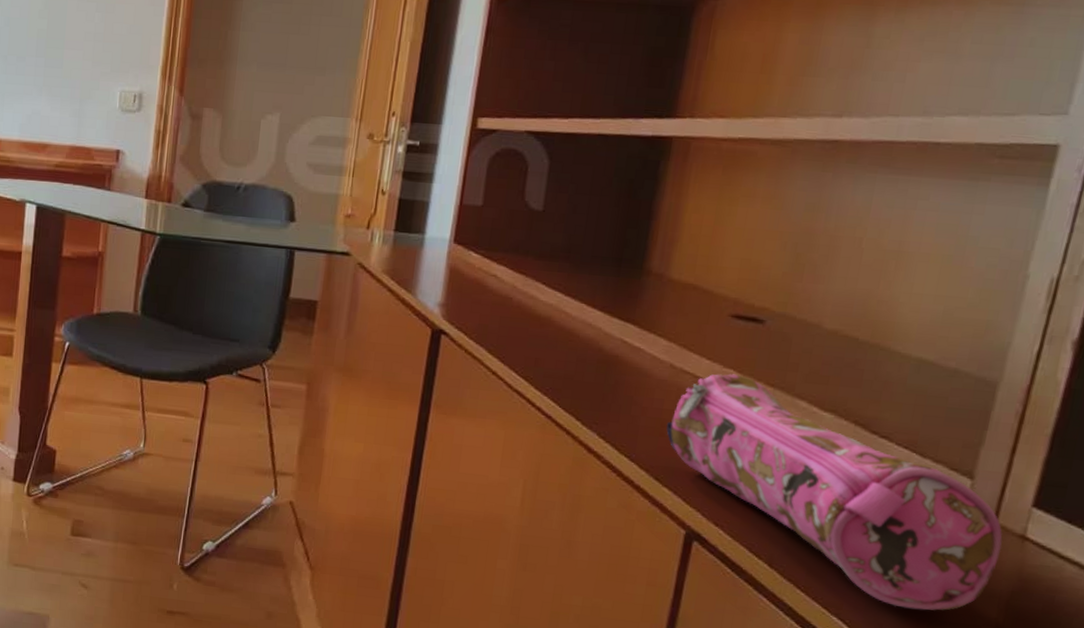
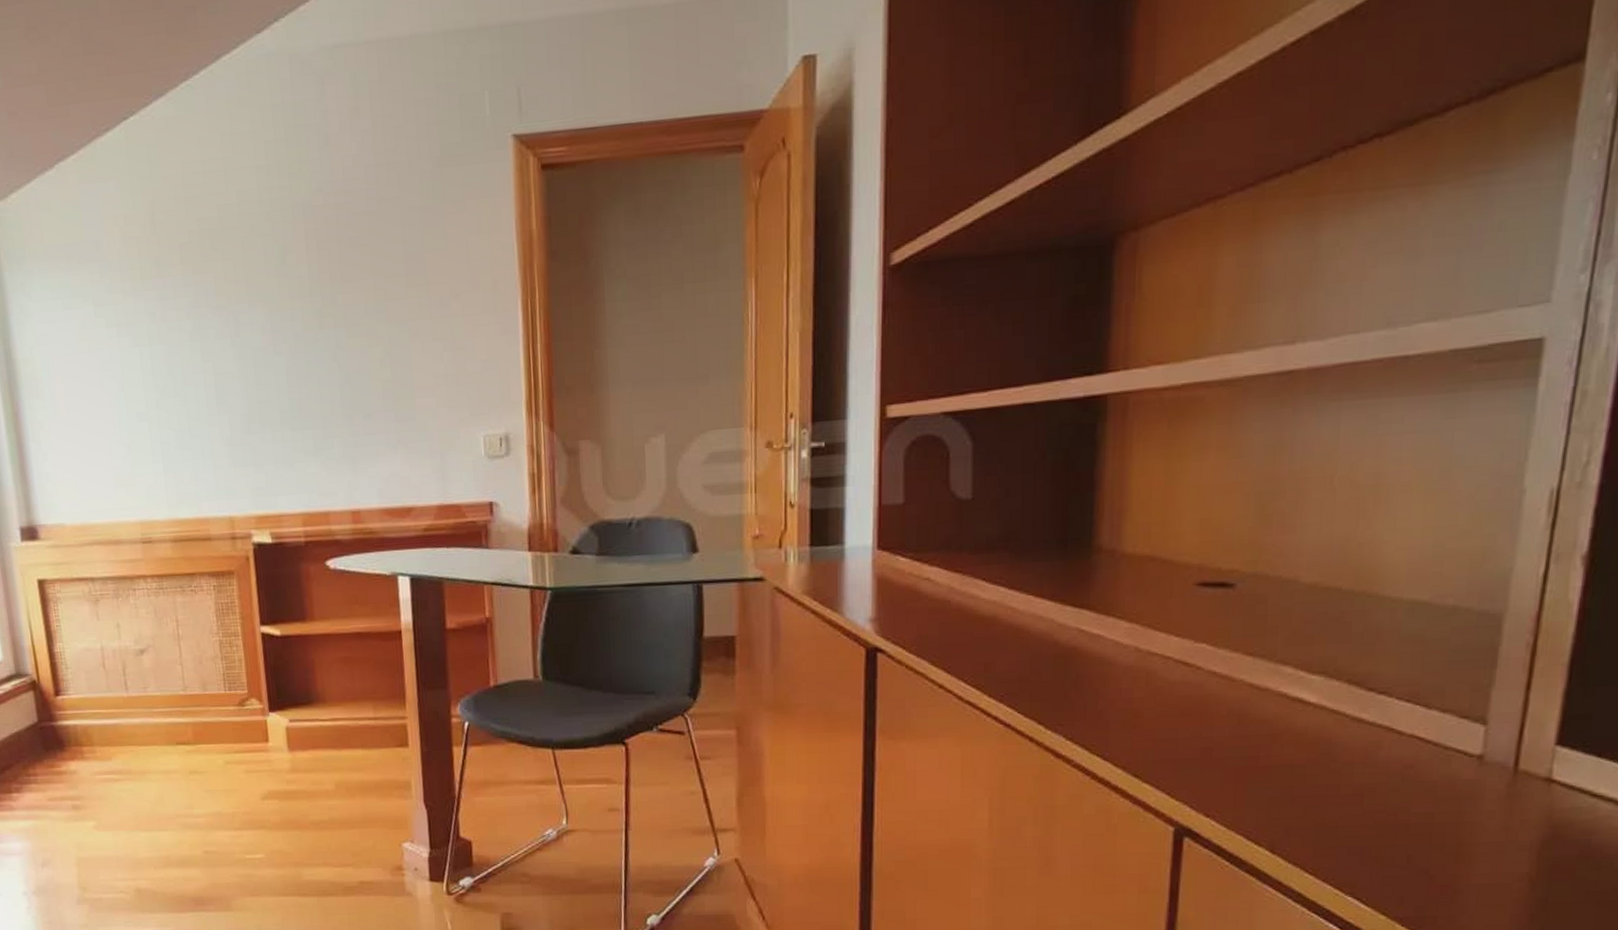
pencil case: present [666,374,1003,611] -> none [1138,648,1527,876]

